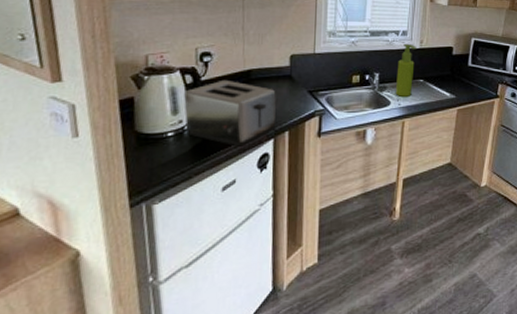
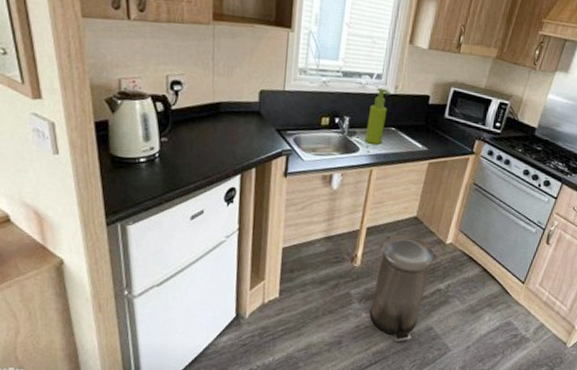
toaster: present [184,79,276,147] -> none [155,110,245,179]
pedal bin: none [412,182,470,295] -> present [369,234,434,342]

